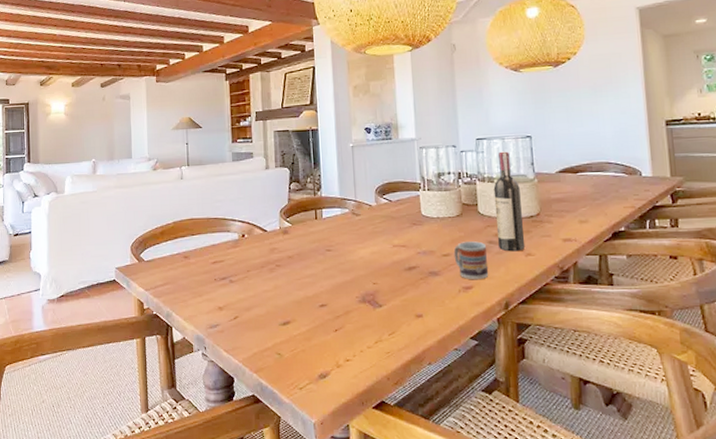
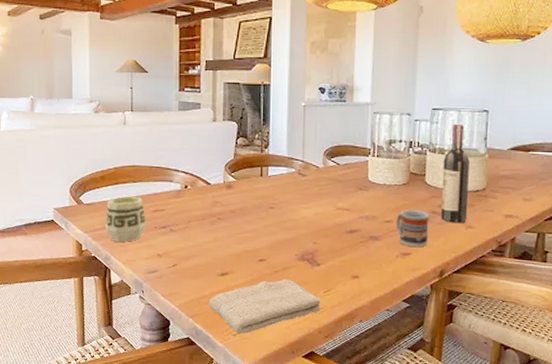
cup: none [166,249,206,297] -> present [105,196,146,242]
washcloth: none [272,323,387,387] -> present [208,278,321,334]

